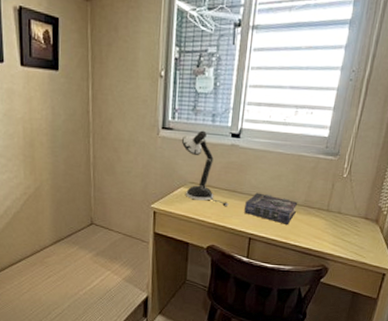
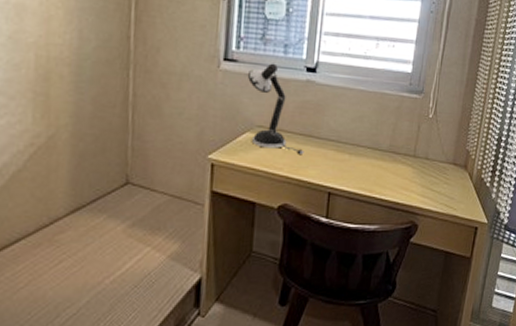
book: present [244,192,298,225] -> none [322,137,382,174]

